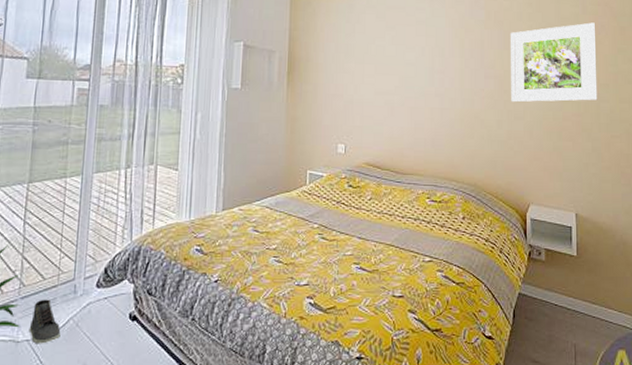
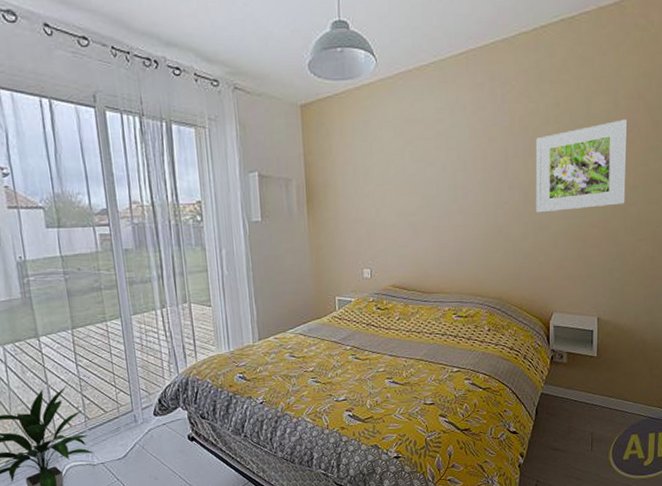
sneaker: present [29,299,61,344] -> none [101,428,130,466]

